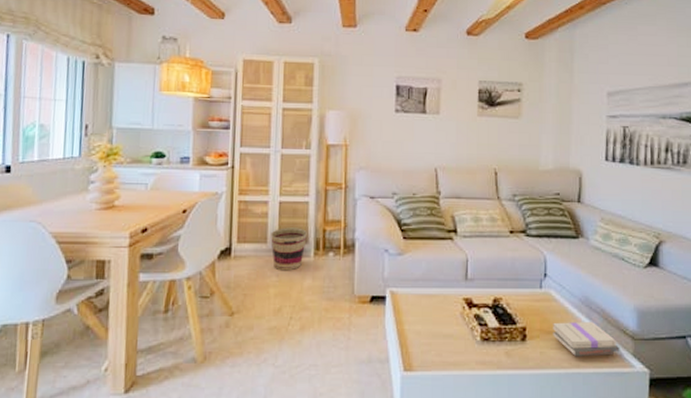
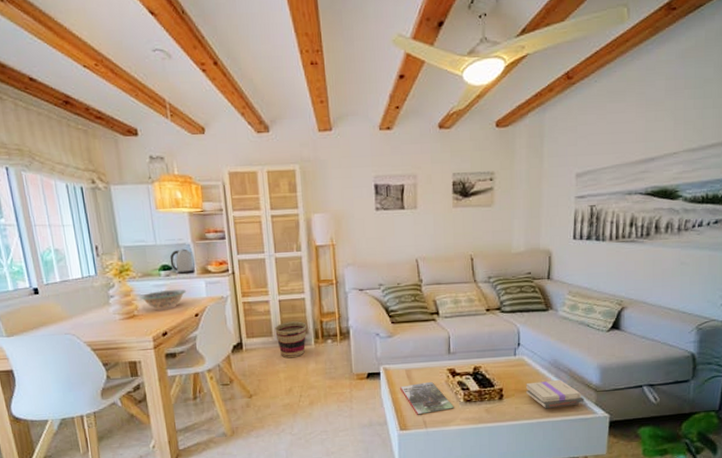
decorative bowl: none [122,179,178,203] -> present [139,289,187,311]
kettle: none [165,135,192,163] -> present [170,248,195,274]
magazine: none [408,312,470,353] -> present [400,381,455,415]

